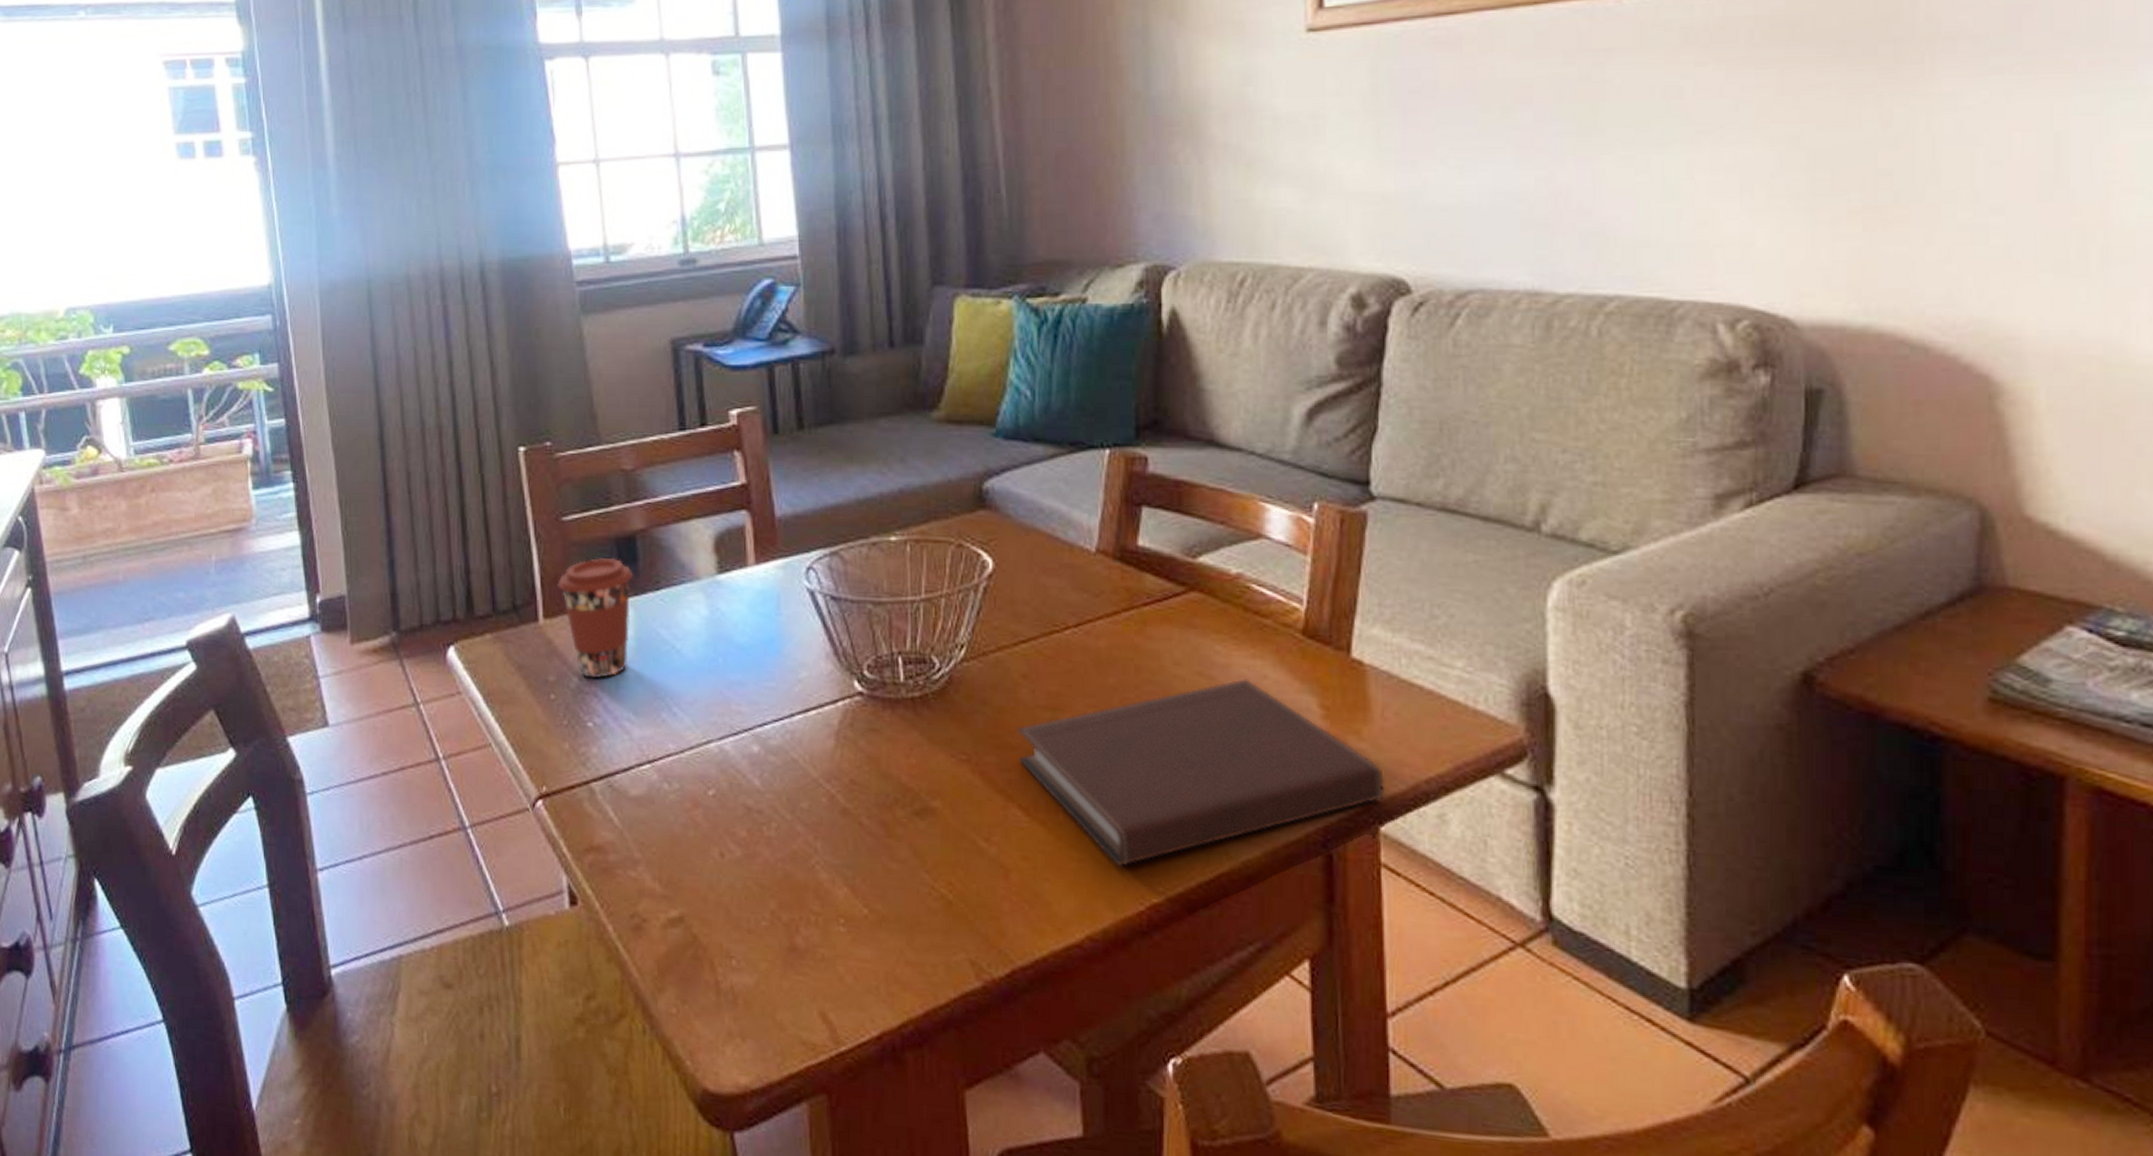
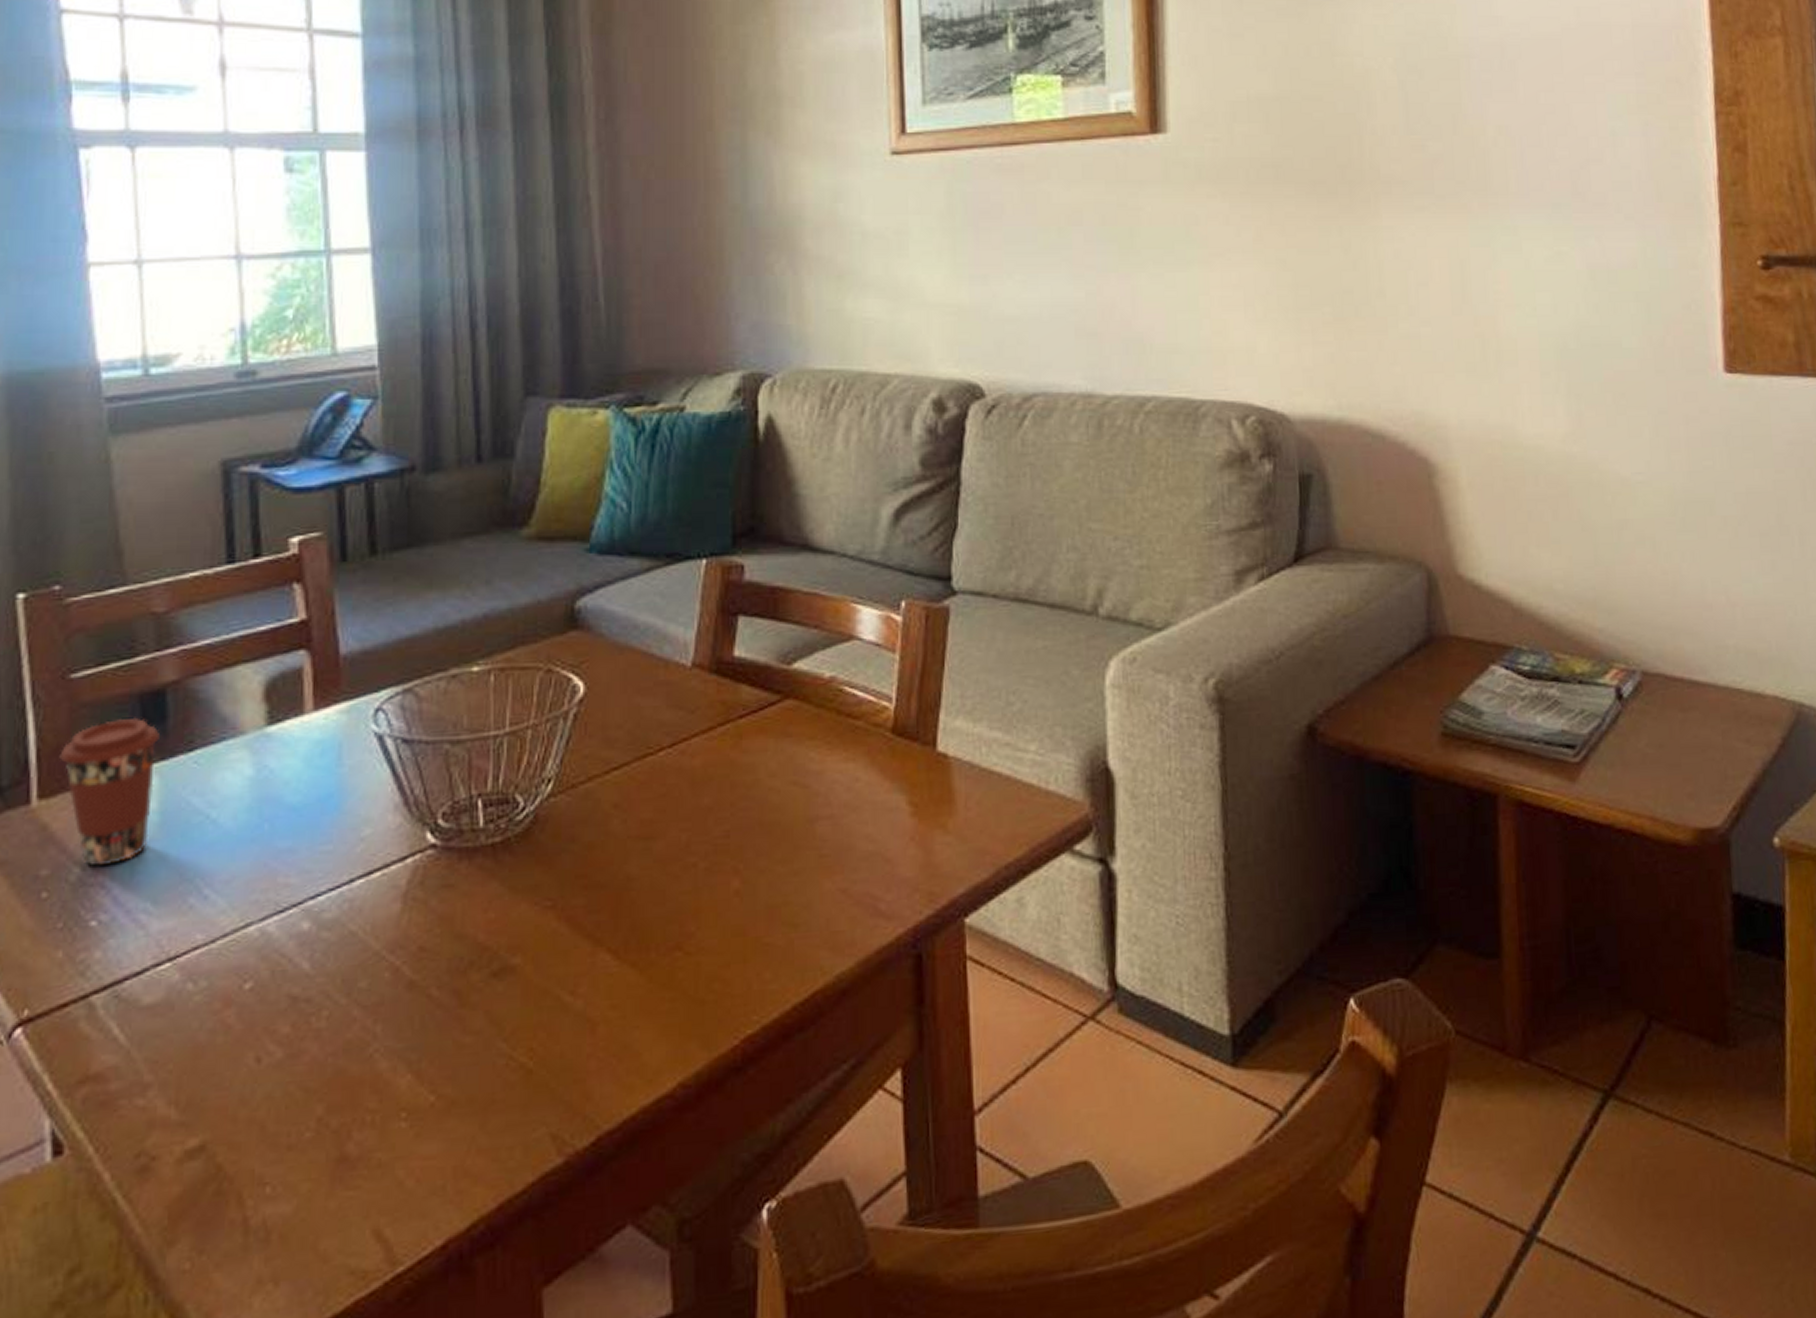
notebook: present [1017,679,1384,866] -> none [607,783,968,1000]

